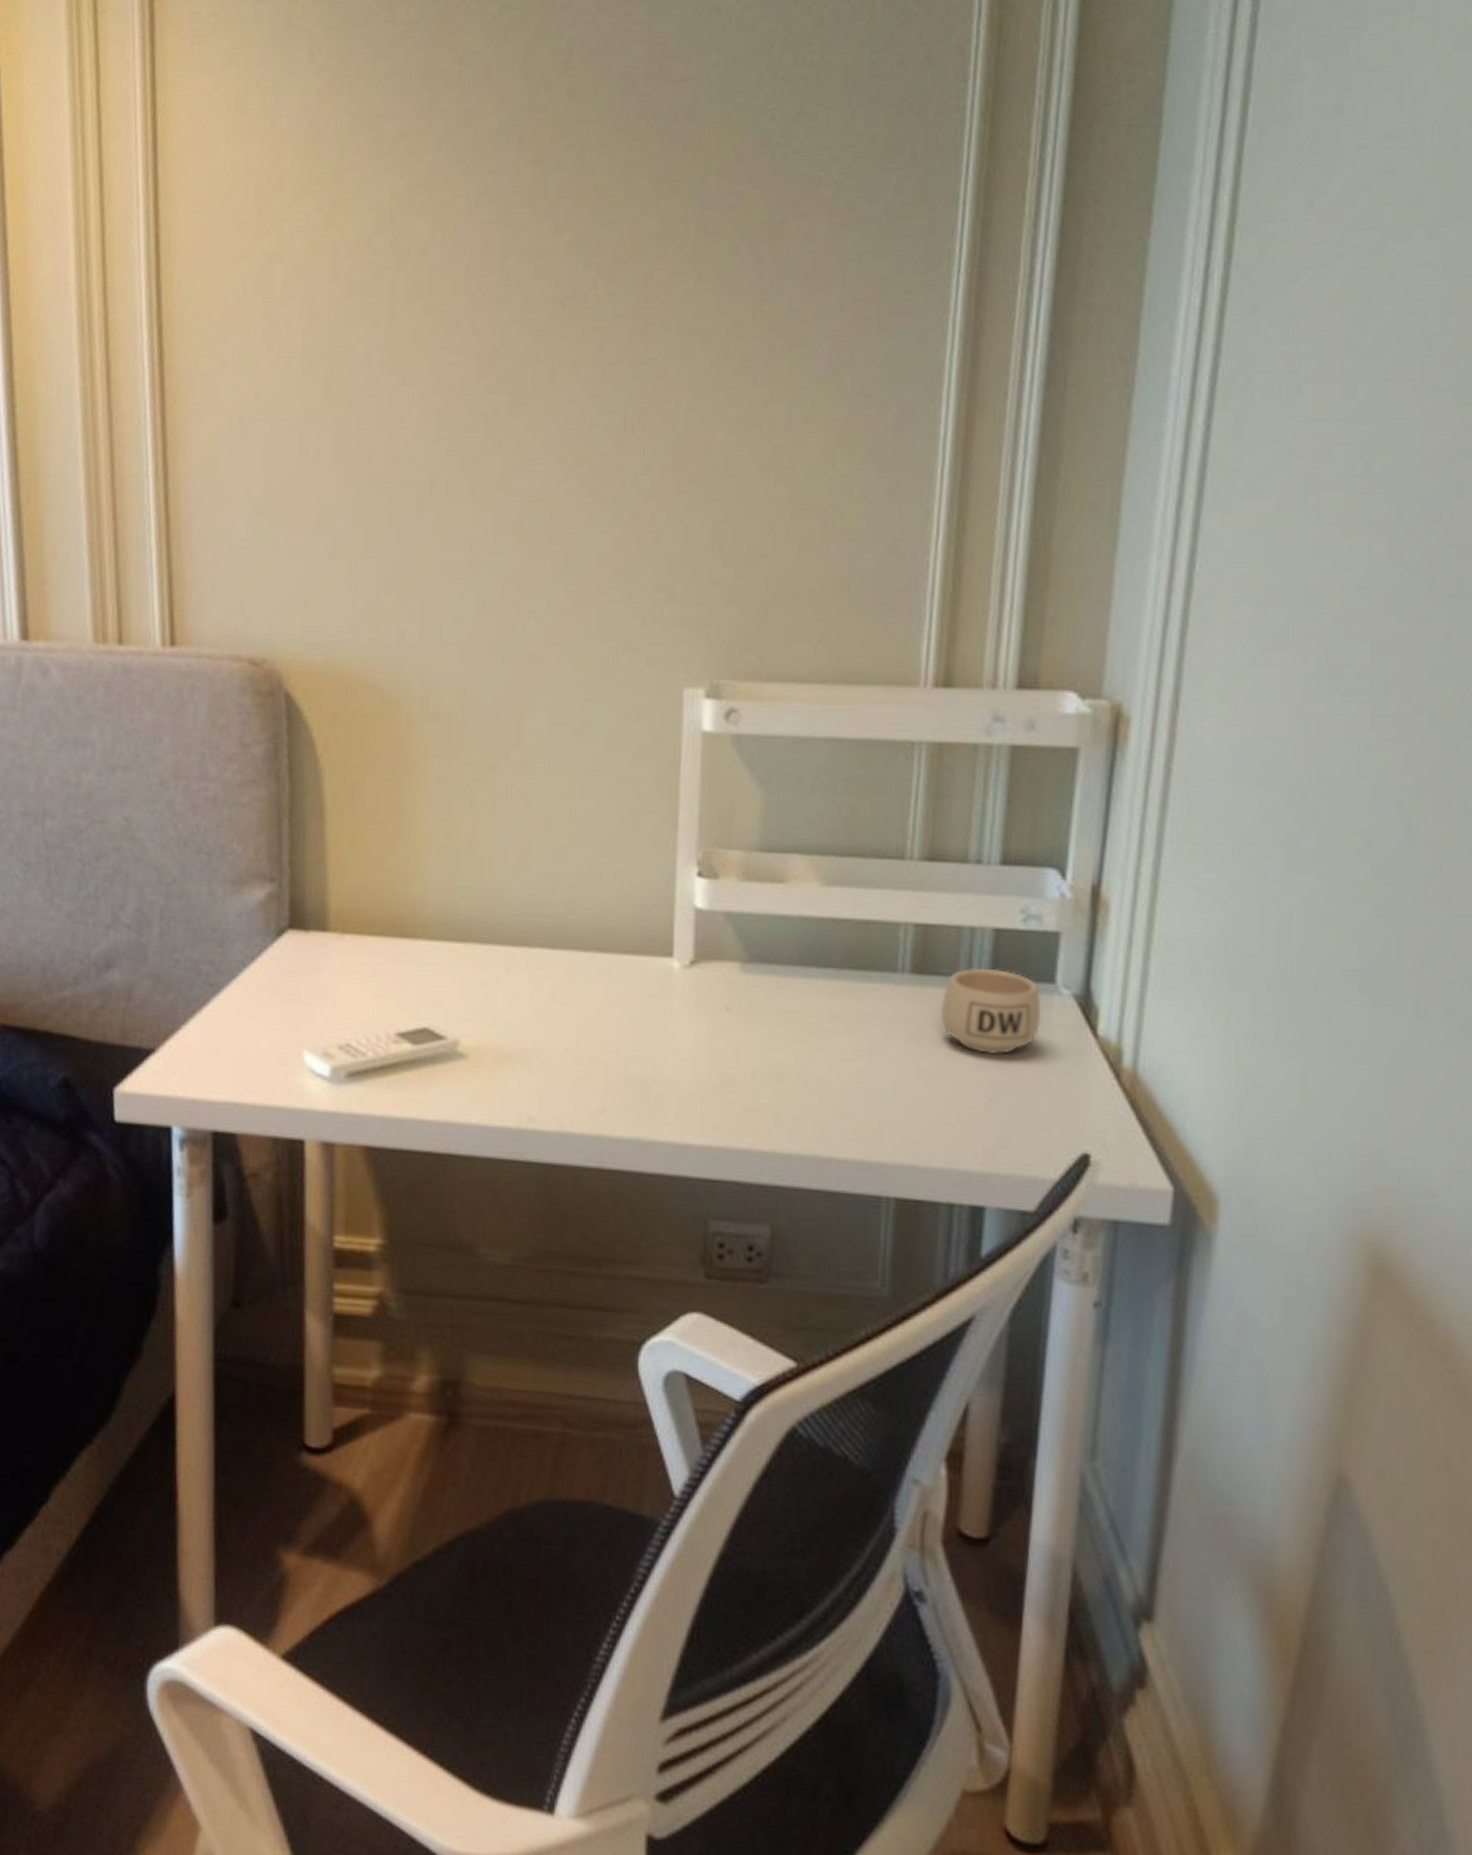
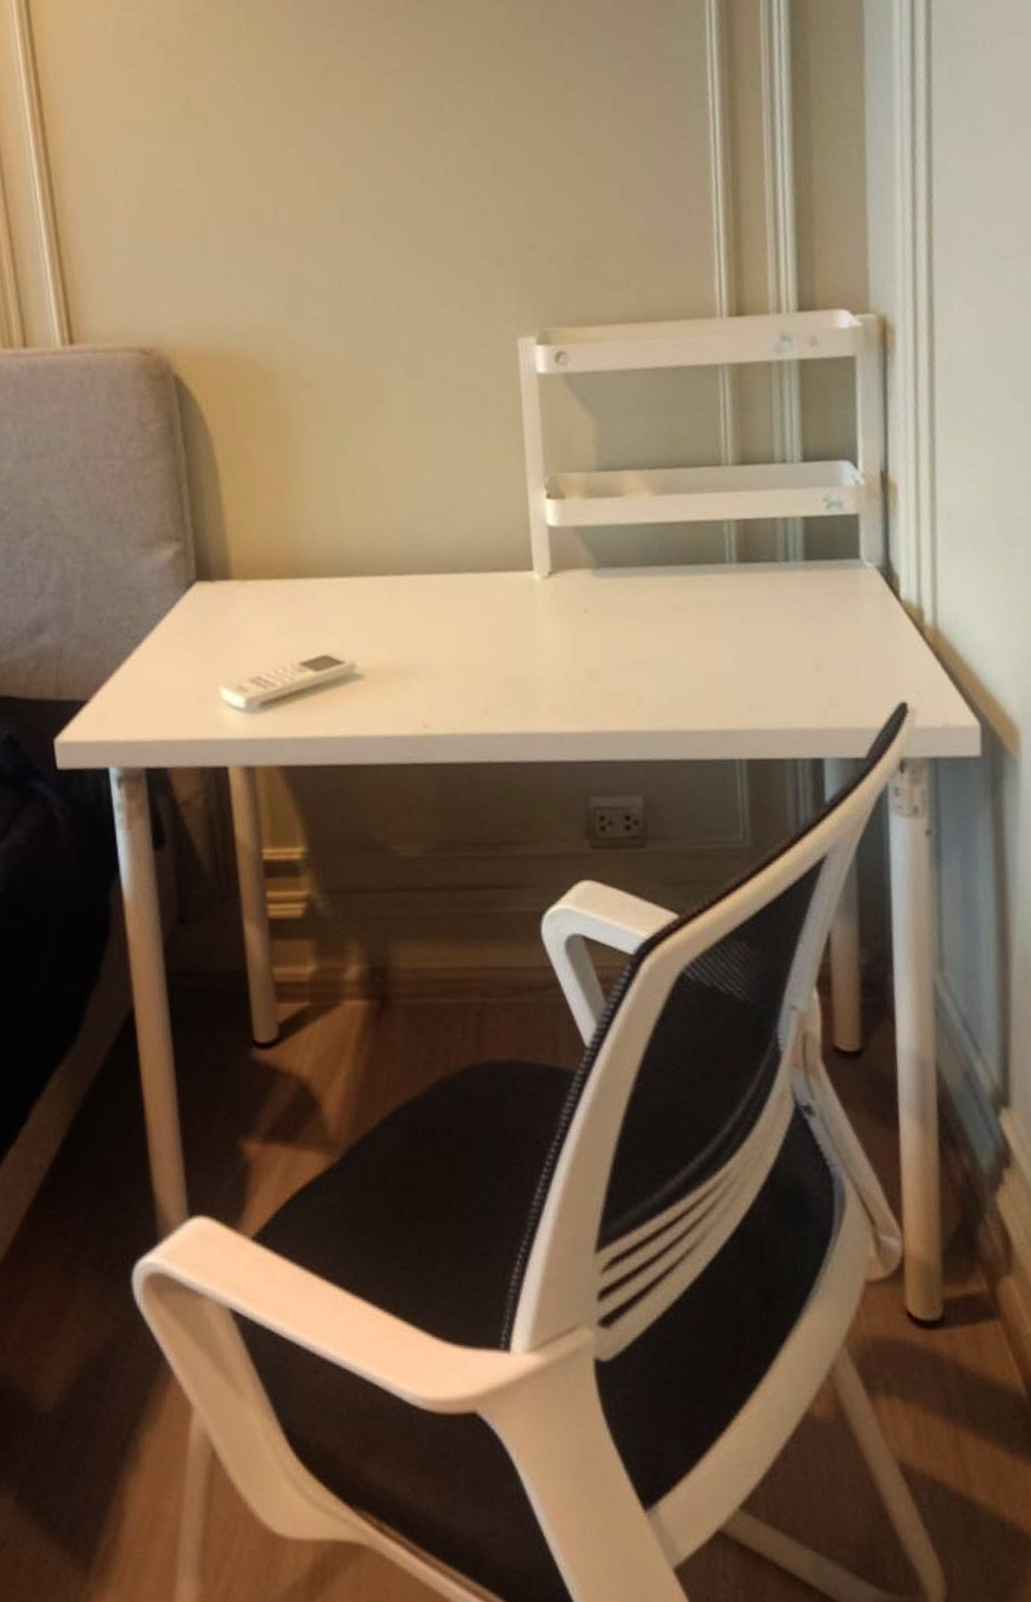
mug: present [940,967,1042,1055] -> none [765,551,852,626]

